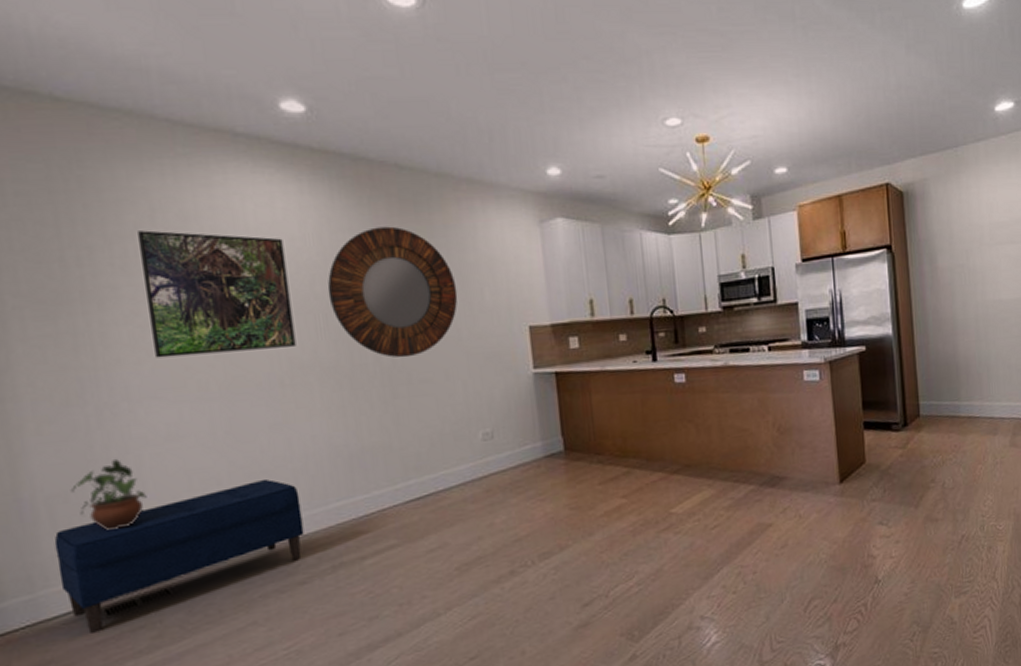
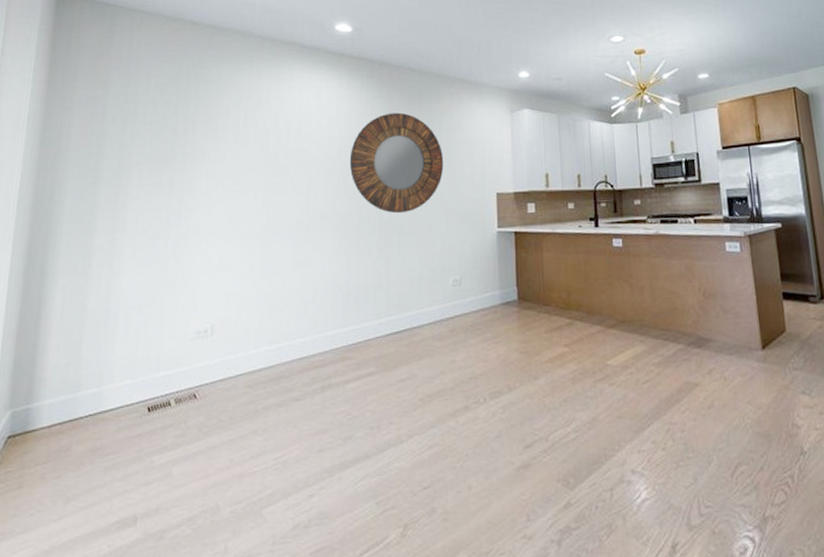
bench: present [54,478,304,633] -> none [120,306,306,427]
potted plant: present [70,458,147,530] -> none [144,281,196,339]
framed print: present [138,230,296,358] -> none [222,111,323,205]

